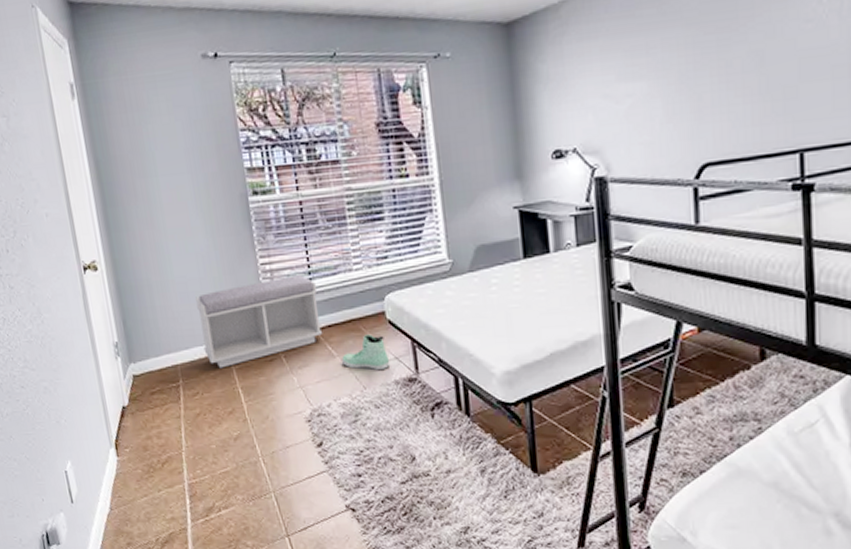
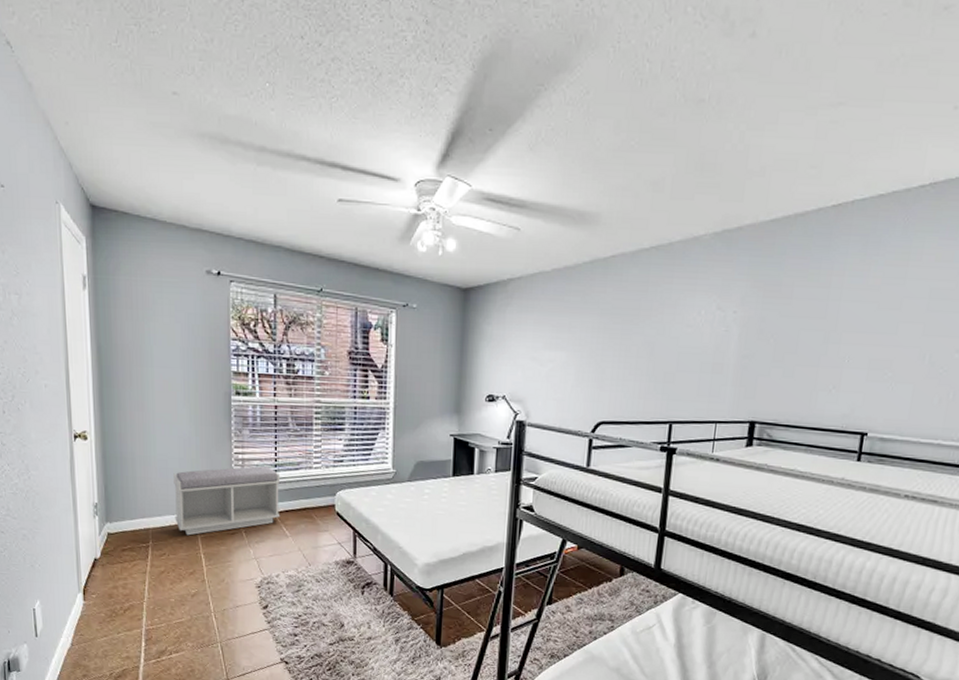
sneaker: present [341,334,391,370] -> none [292,522,334,551]

